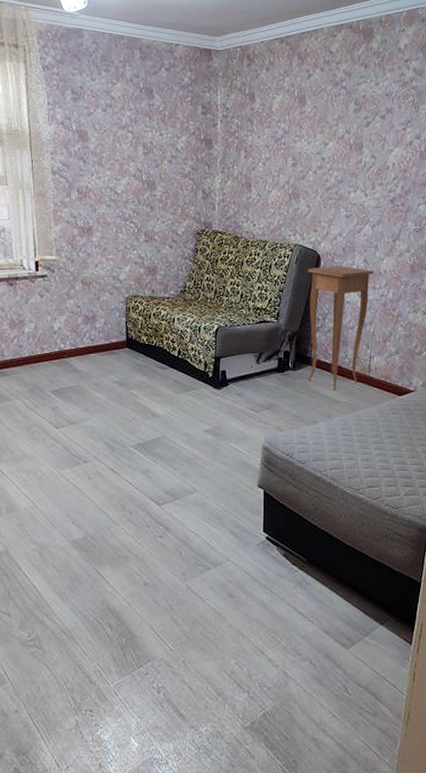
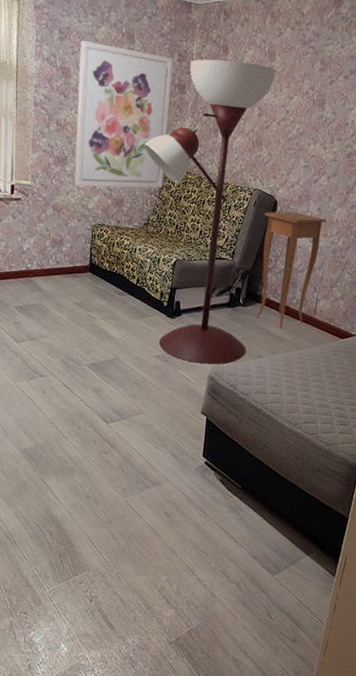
wall art: none [95,100,198,257] -> present [74,40,173,189]
floor lamp: none [172,109,308,434] -> present [143,59,276,365]

